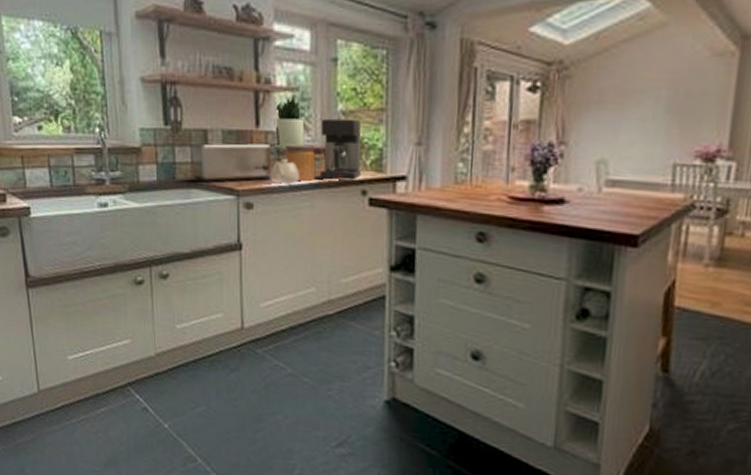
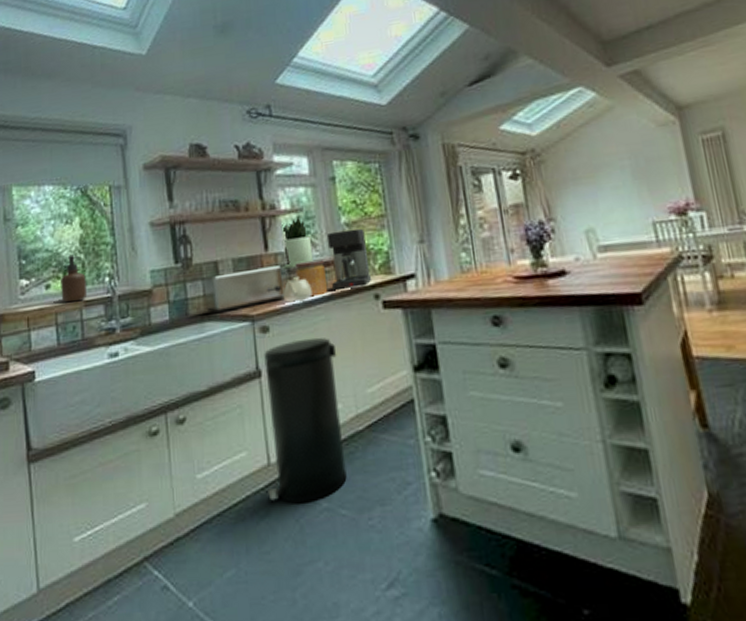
soap dispenser: none [52,99,78,148] -> present [61,254,88,303]
pedal bin: none [239,221,317,367] -> present [264,337,347,504]

